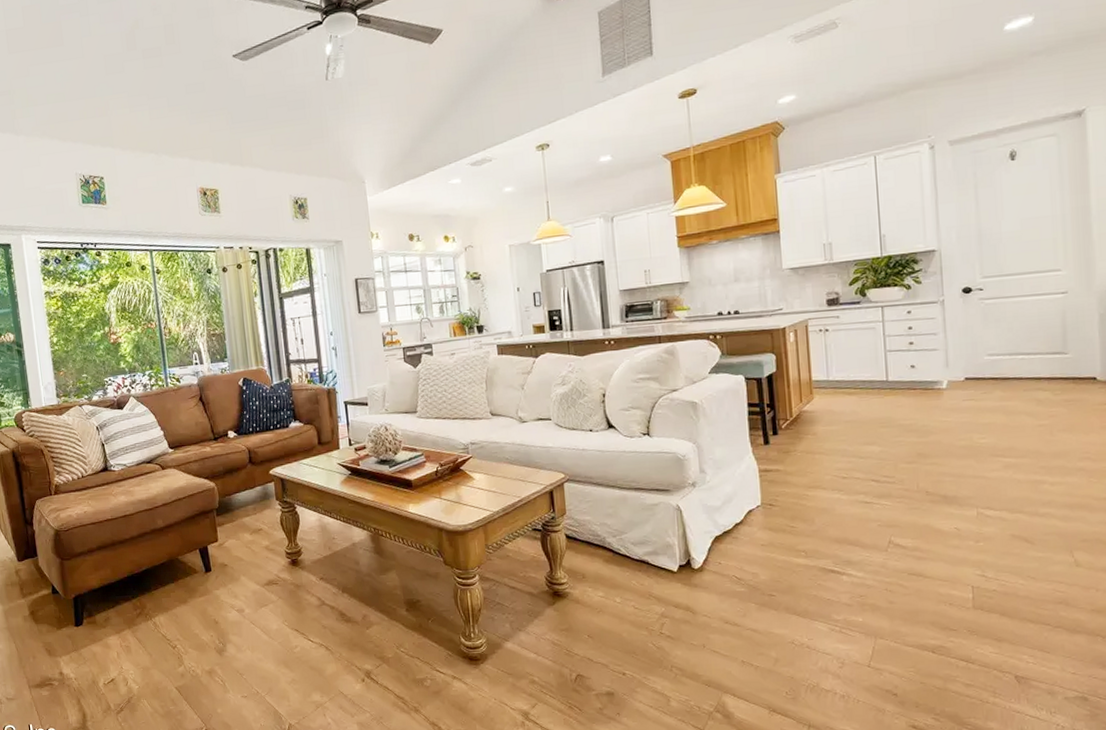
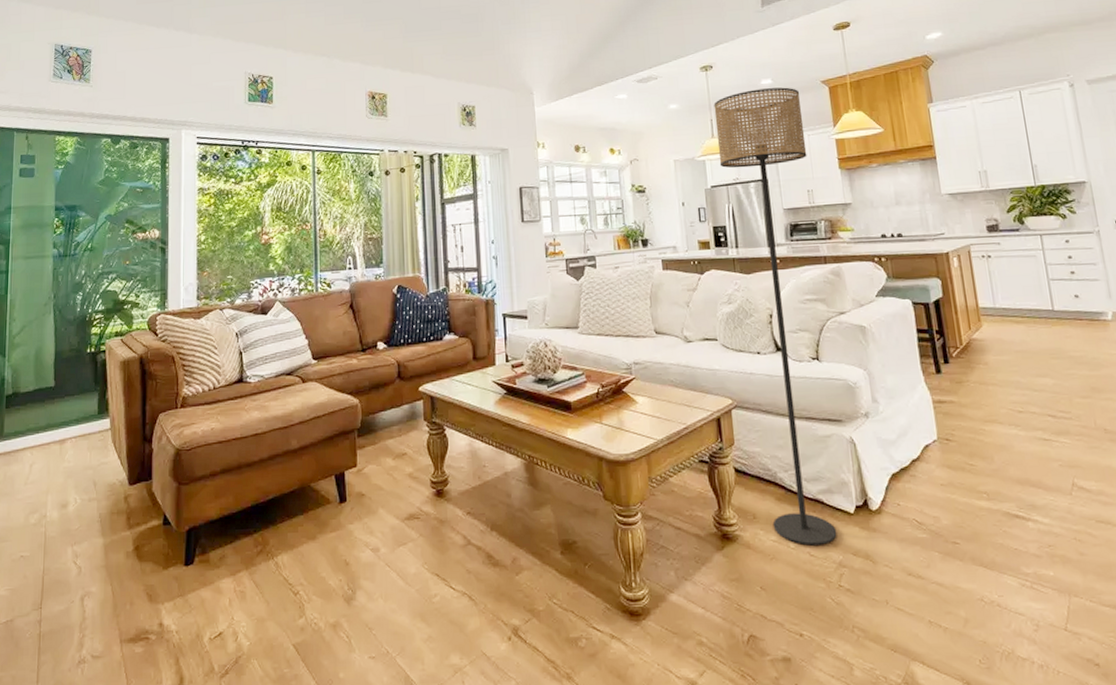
floor lamp: none [550,163,660,600] -> present [713,87,837,546]

